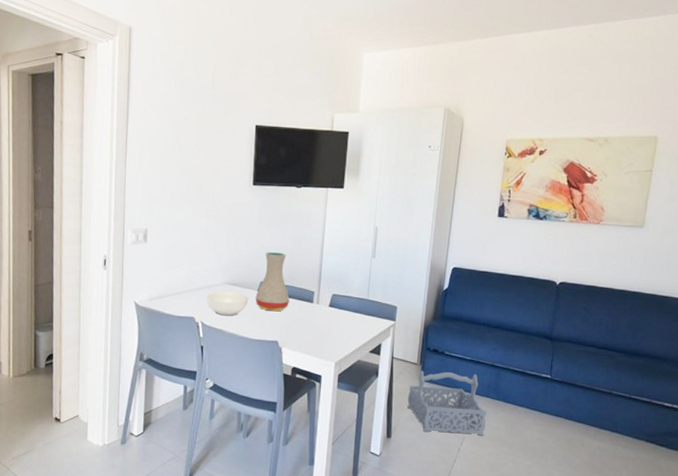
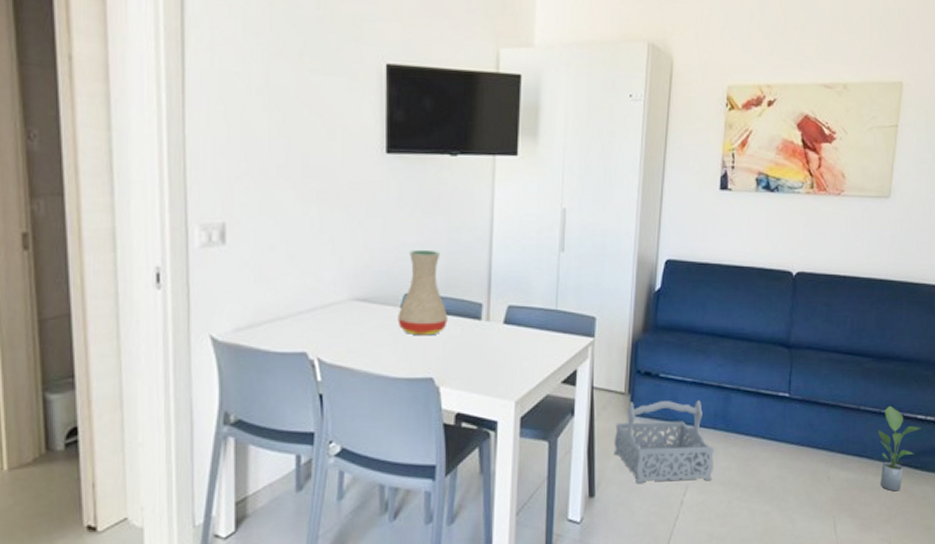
bowl: present [206,291,249,316] -> none [323,311,388,347]
potted plant: none [627,393,668,463] -> present [877,406,922,492]

